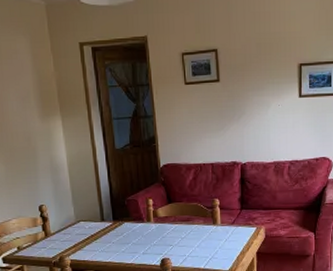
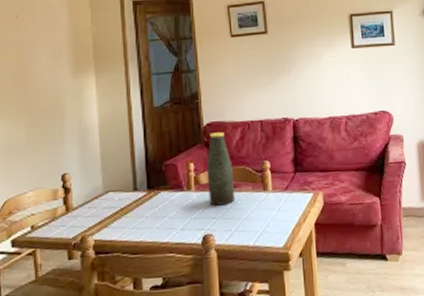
bottle: none [163,173,189,235] -> present [206,132,236,206]

